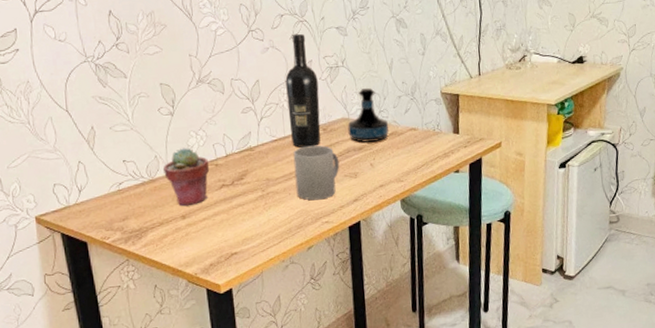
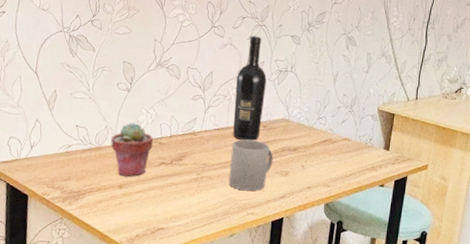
tequila bottle: present [347,87,389,143] -> none [286,94,325,146]

